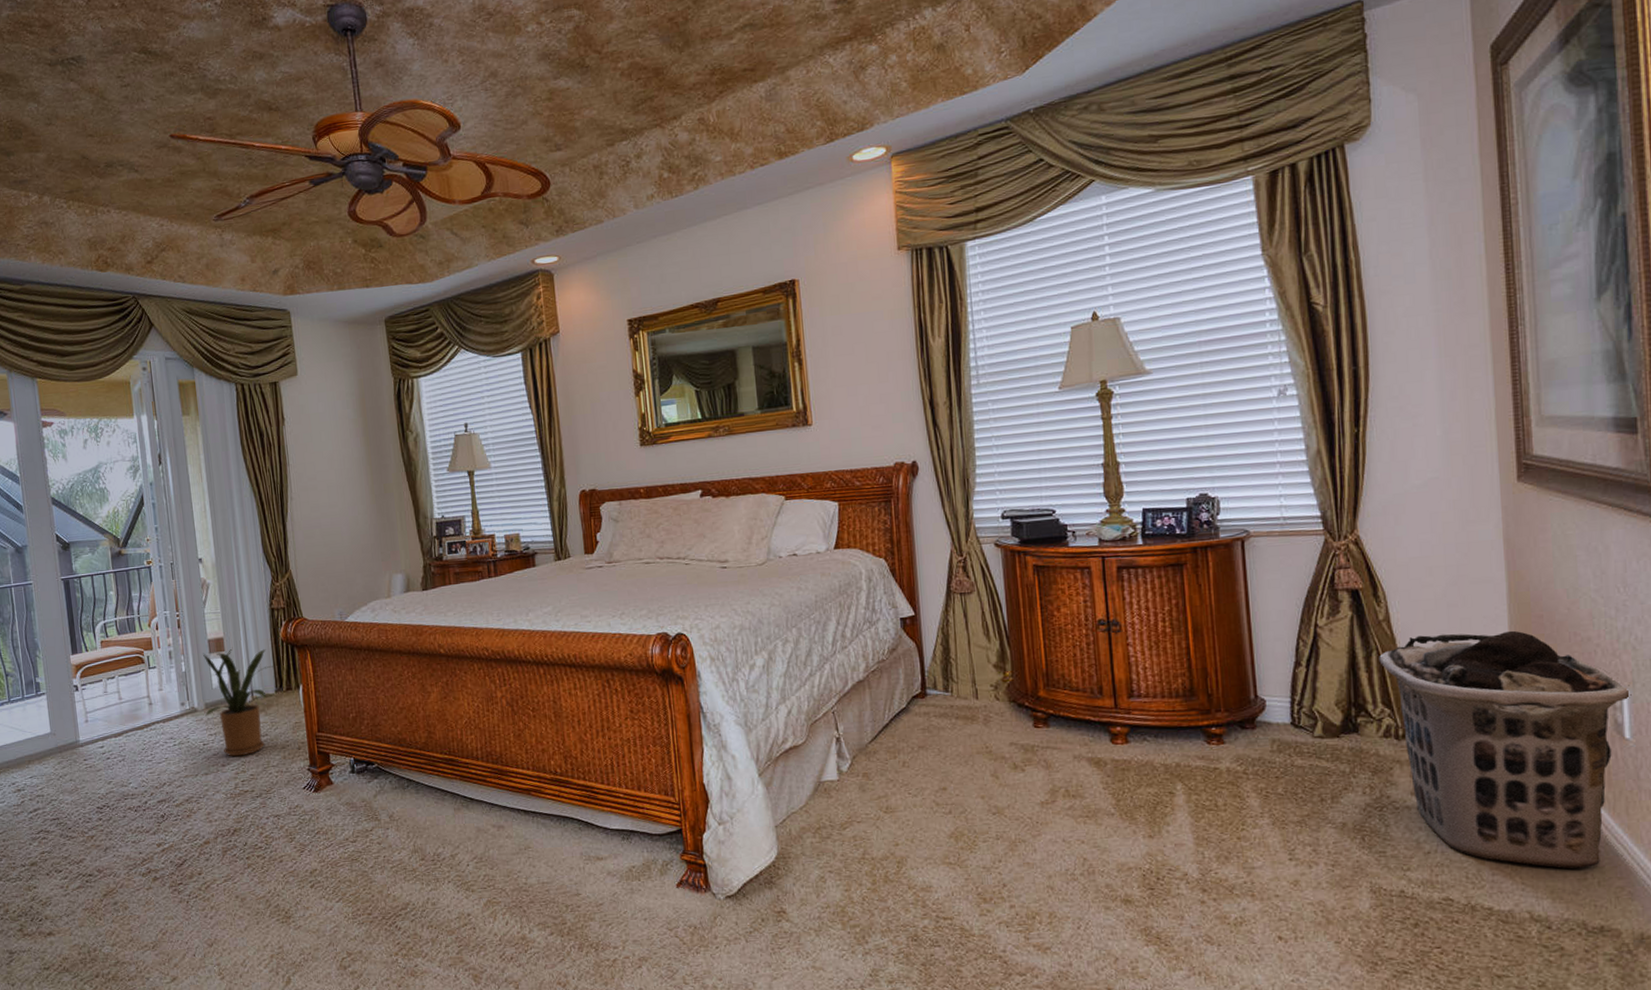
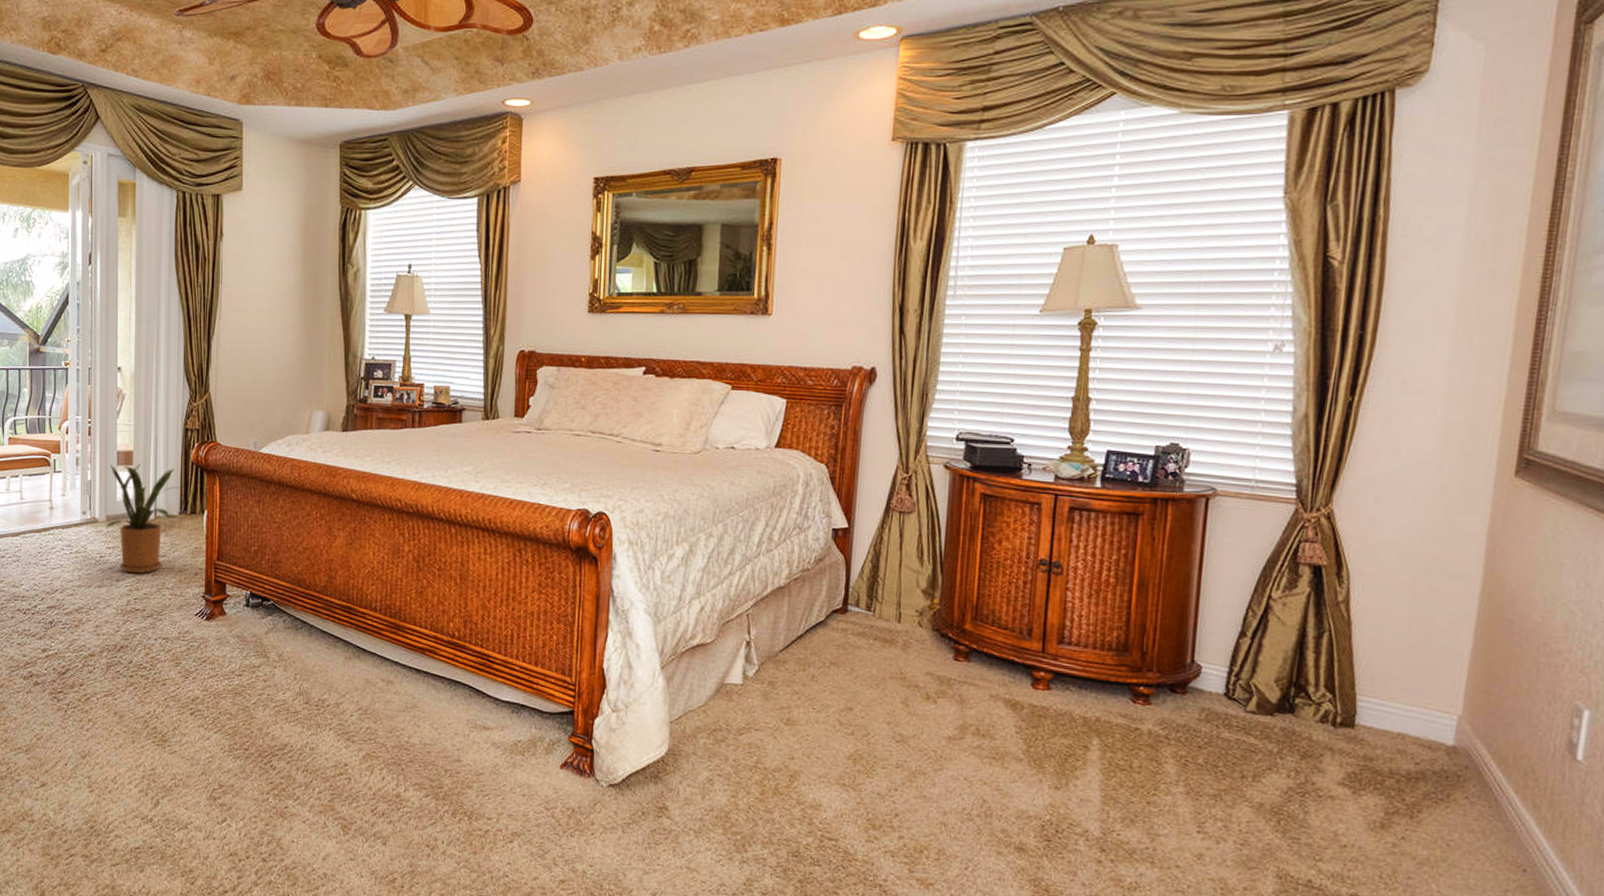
clothes hamper: present [1379,630,1632,869] -> none [1330,623,1593,886]

